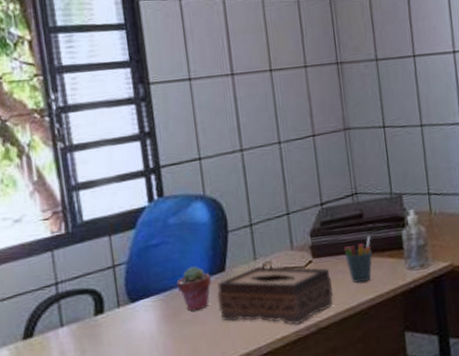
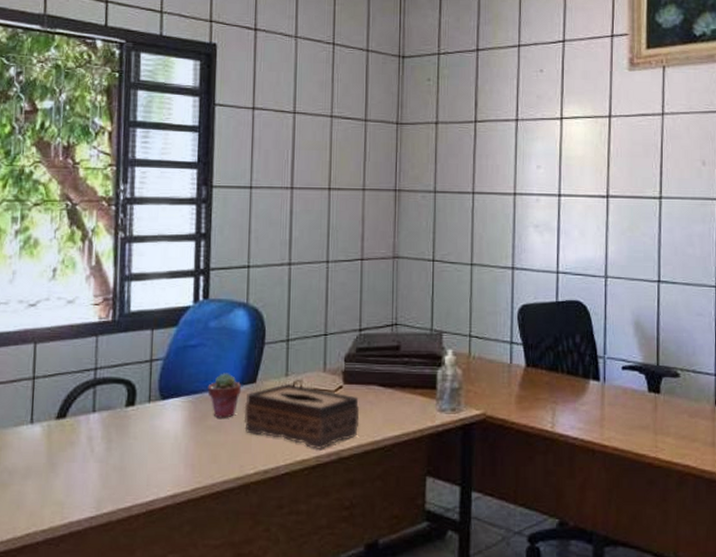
pen holder: present [343,236,373,283] -> none [376,370,405,416]

